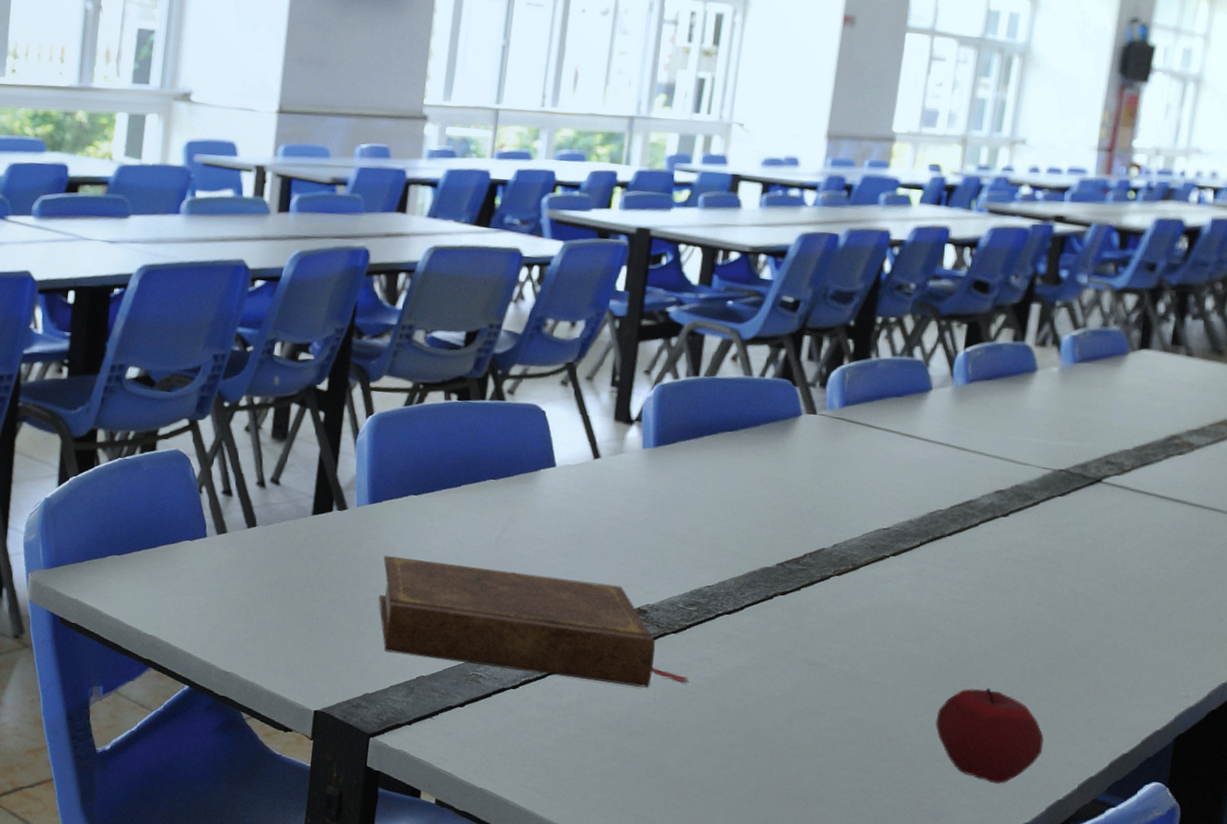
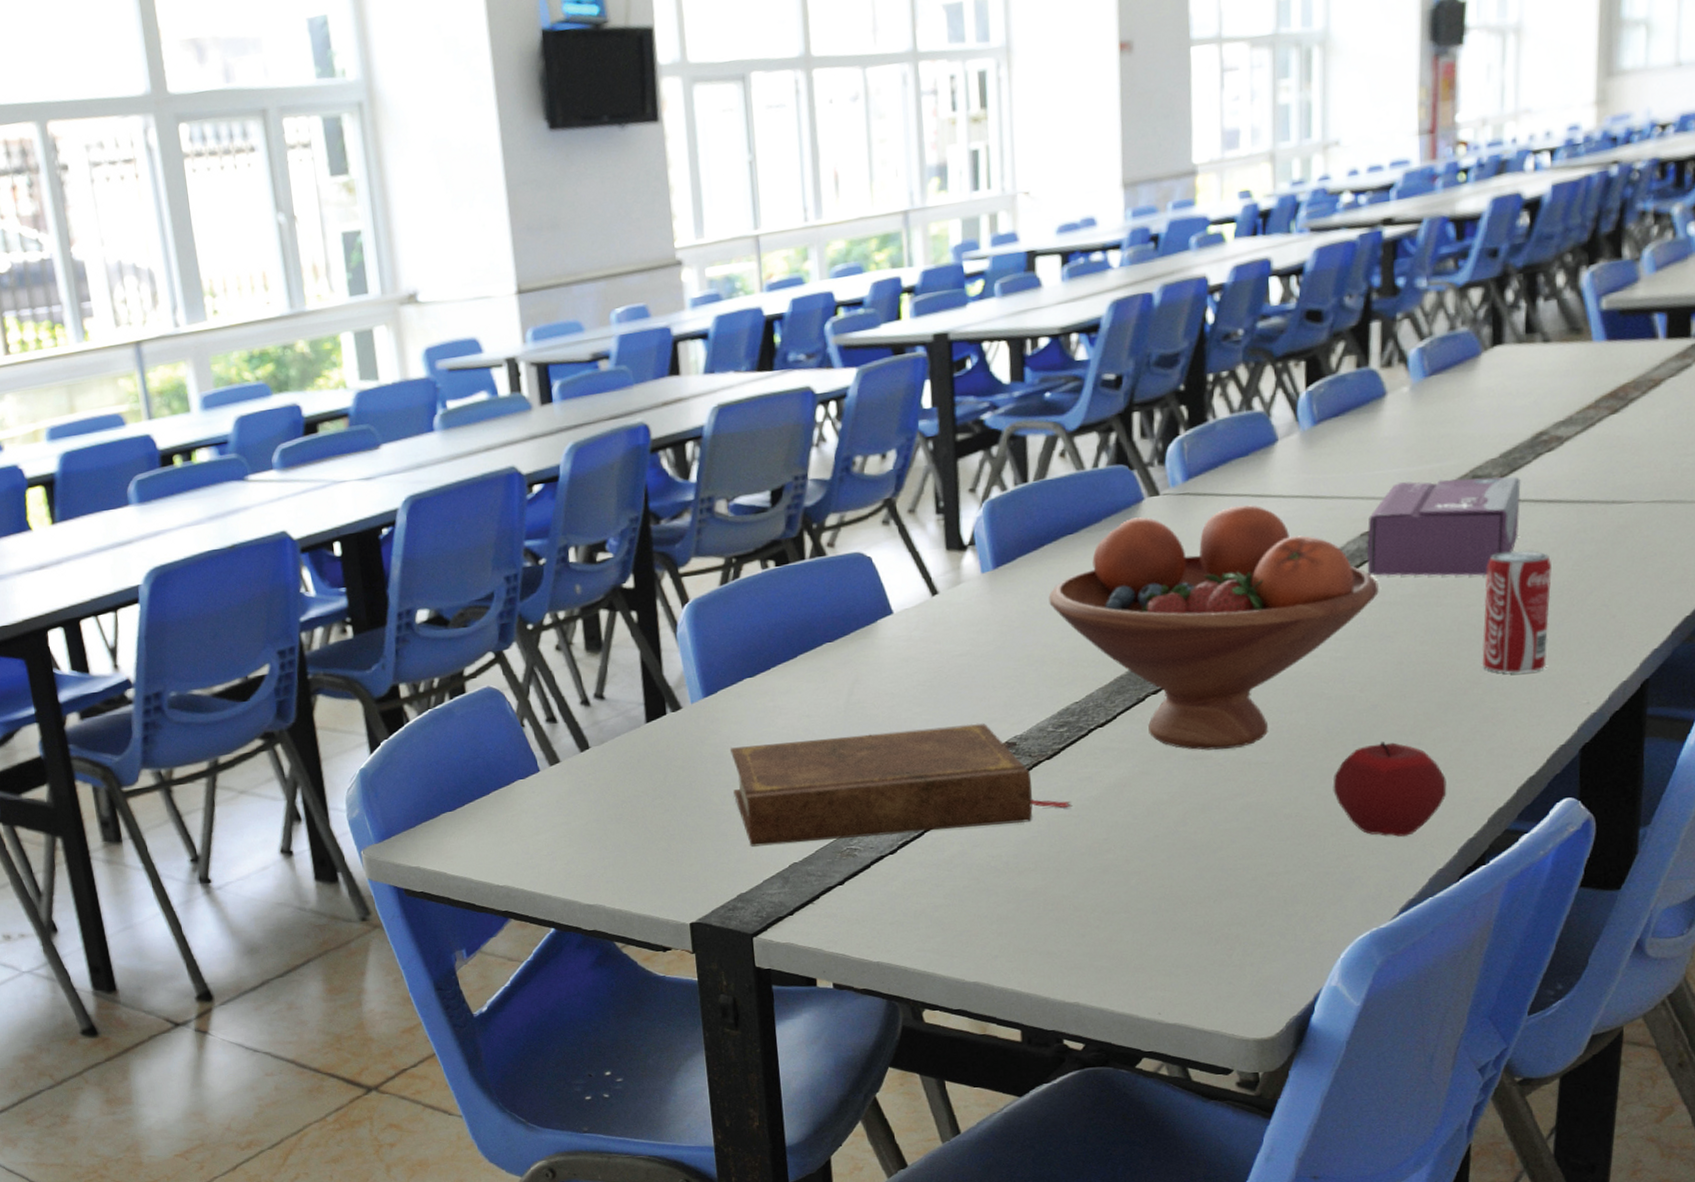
fruit bowl: none [699,429,1006,663] -> present [1048,505,1379,750]
tissue box: none [996,451,1150,555] -> present [1367,476,1521,577]
beverage can: none [1092,536,1169,656] -> present [1482,551,1552,674]

